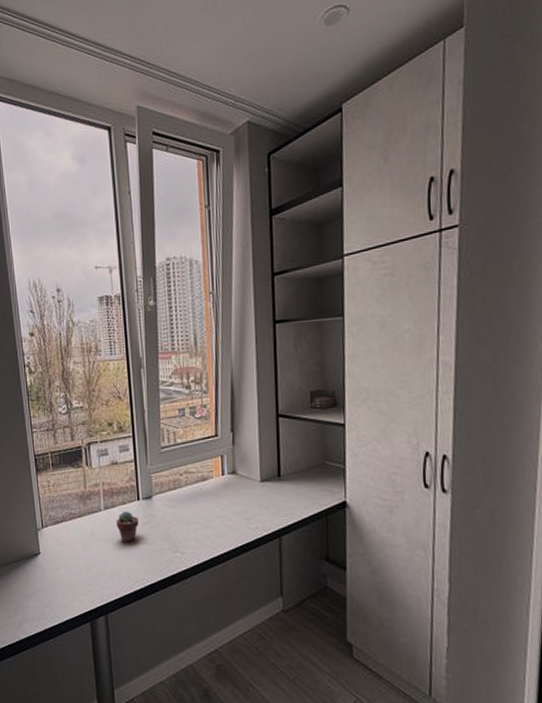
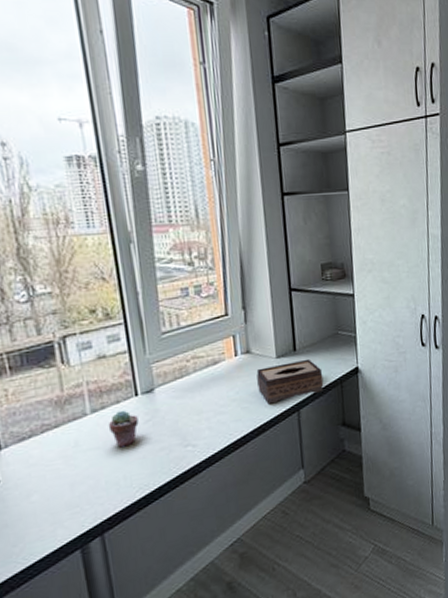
tissue box: none [241,486,308,526] -> present [256,358,324,405]

